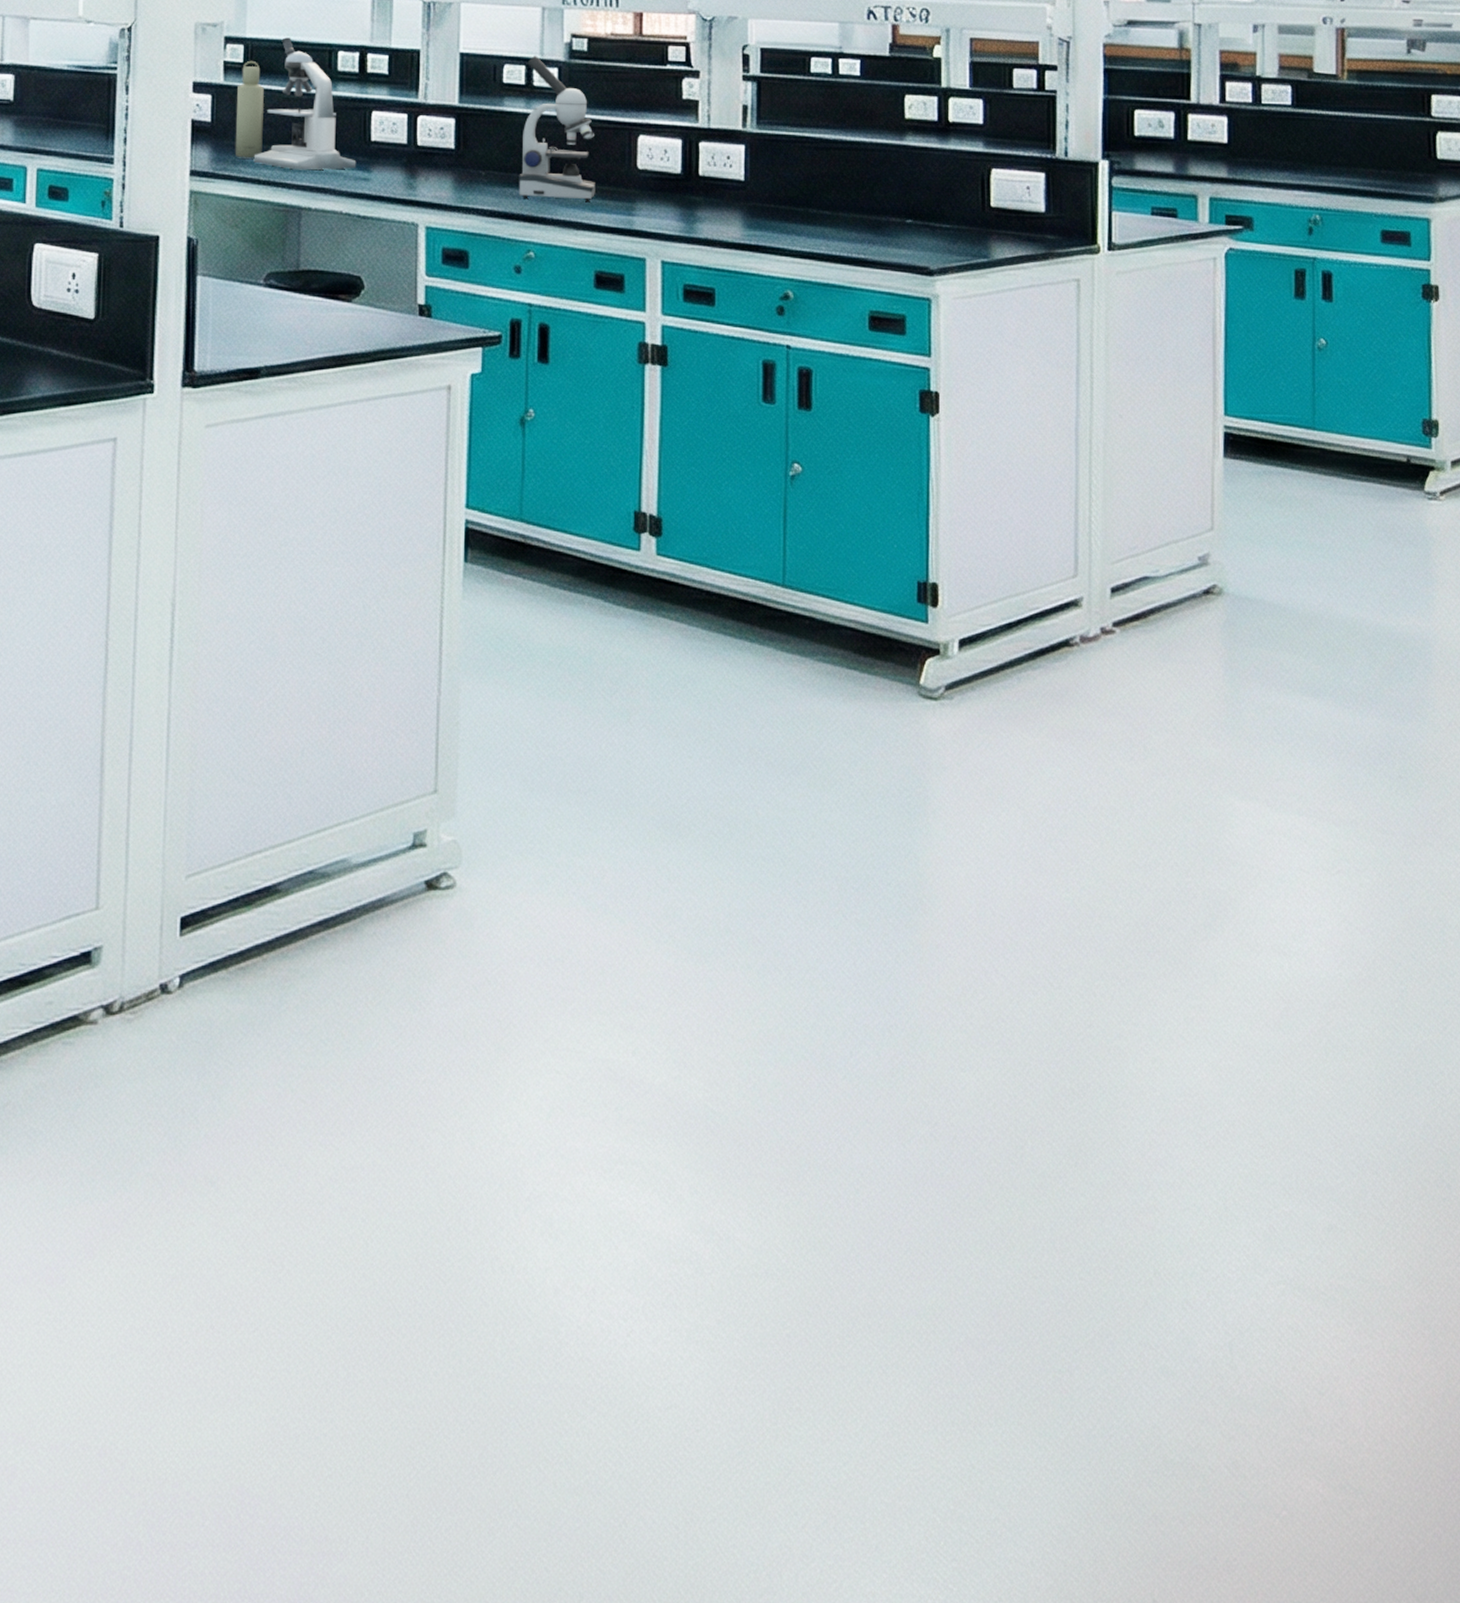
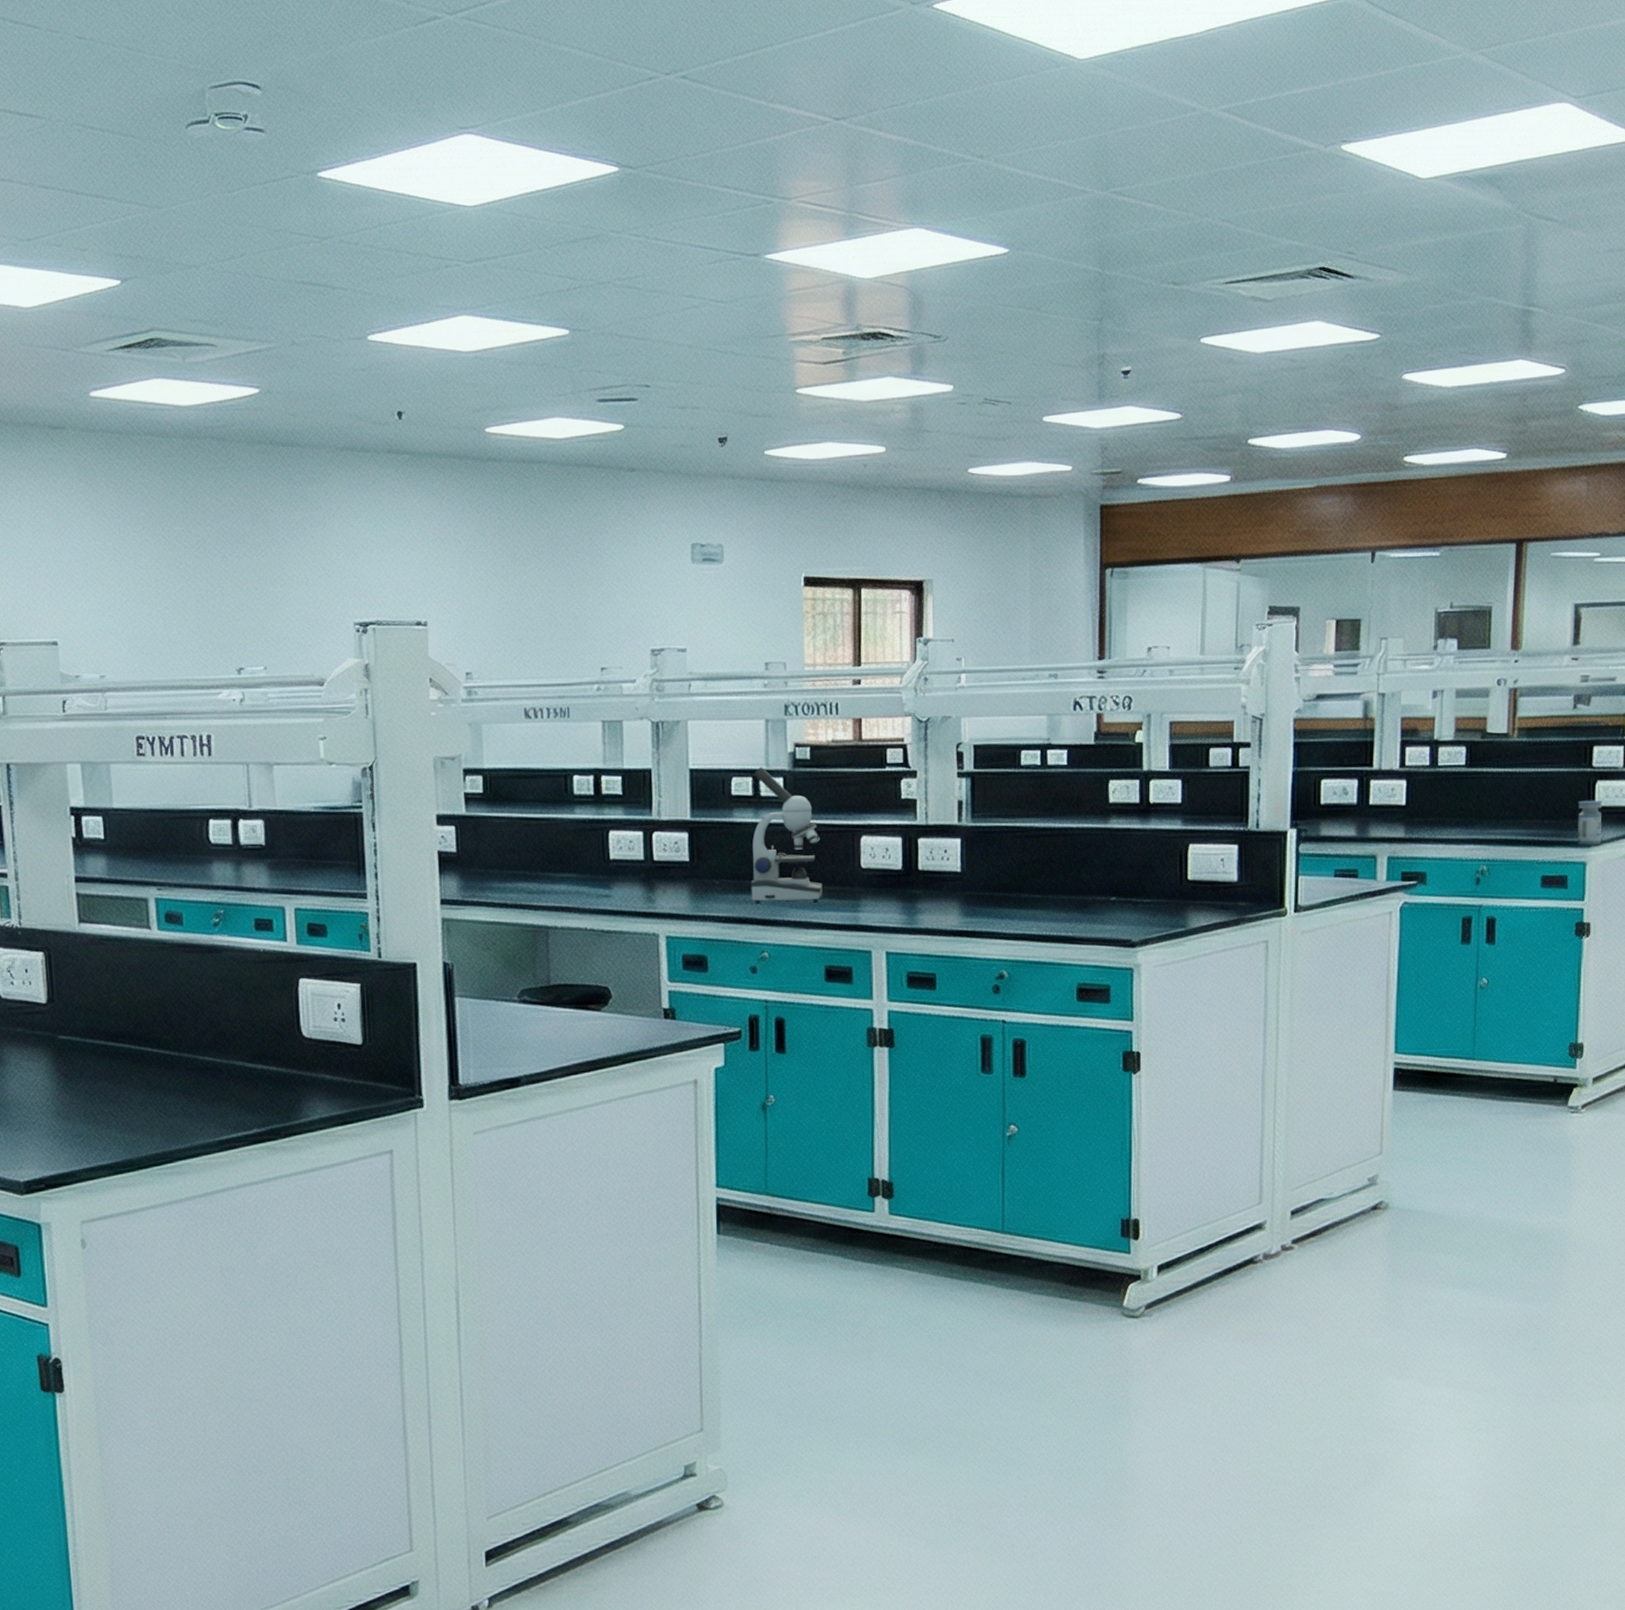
bottle: present [234,60,264,159] -> none [479,790,508,885]
microscope: present [253,37,357,170] -> none [499,765,598,892]
medicine: none [1417,152,1446,201] -> present [1578,800,1602,846]

